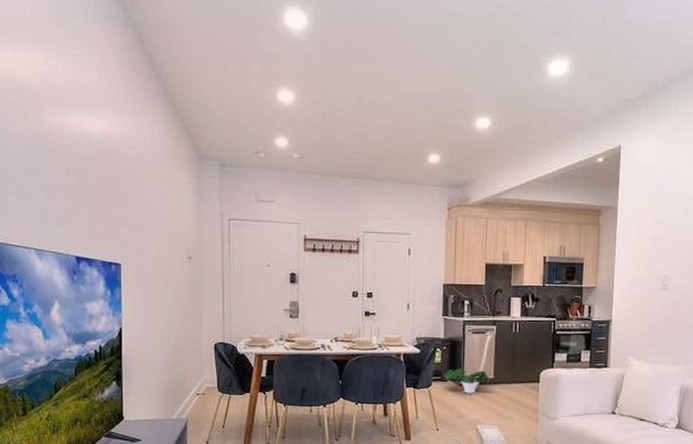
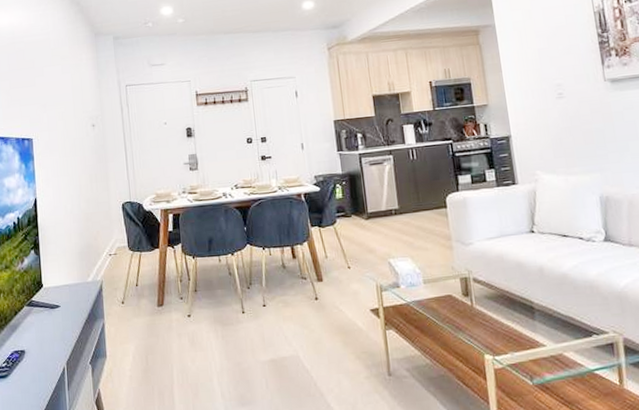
potted plant: present [444,367,491,393] -> none [347,201,396,227]

